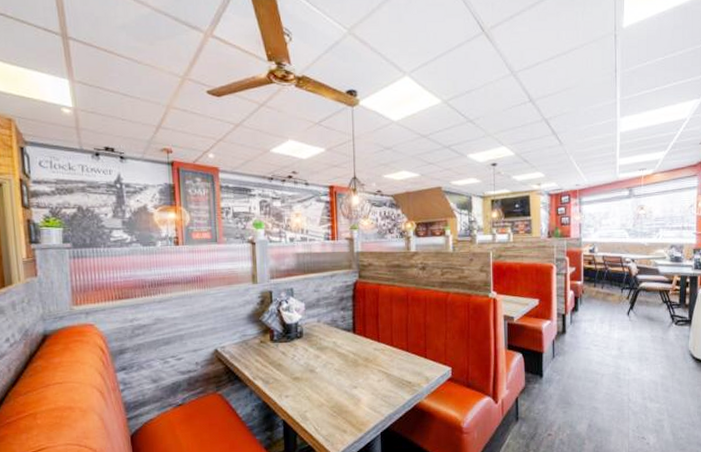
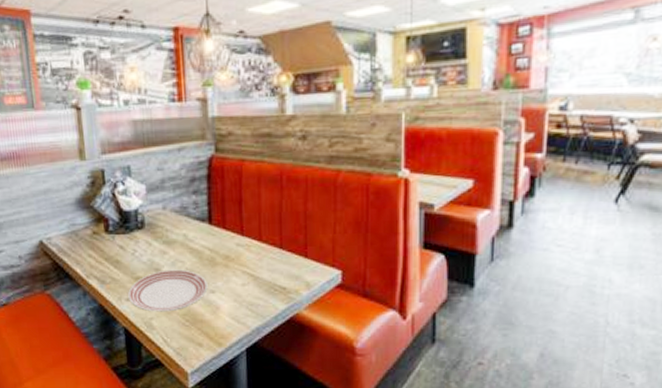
dinner plate: none [287,370,352,406] -> present [128,269,208,312]

